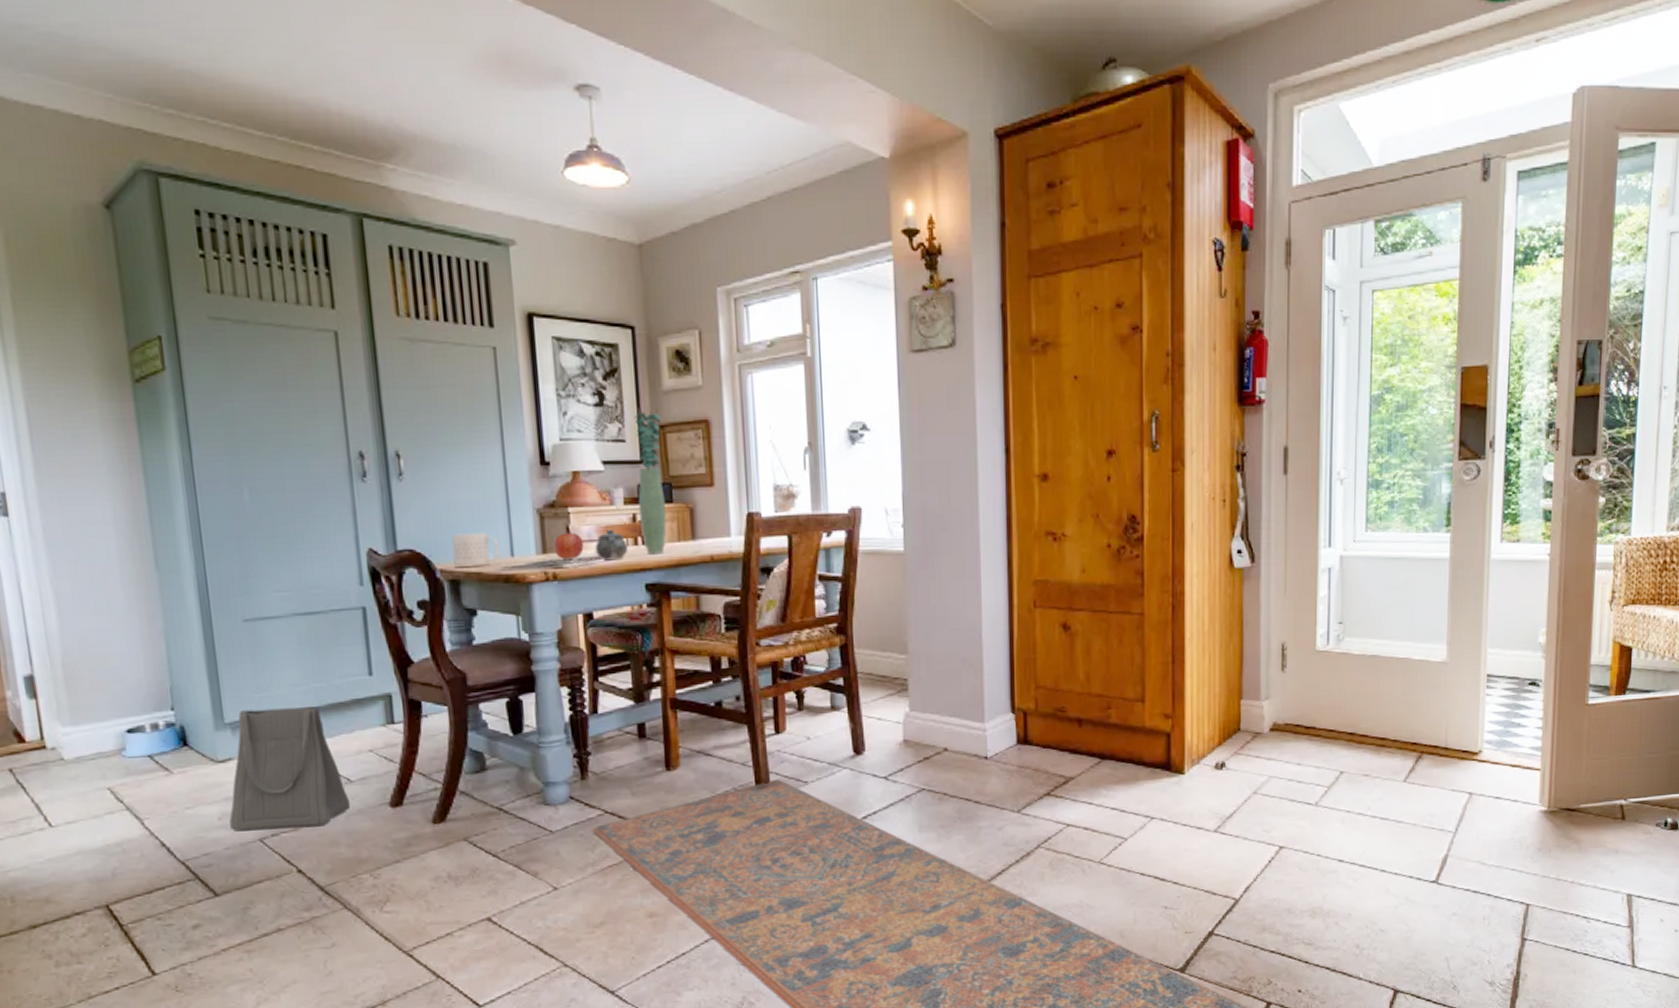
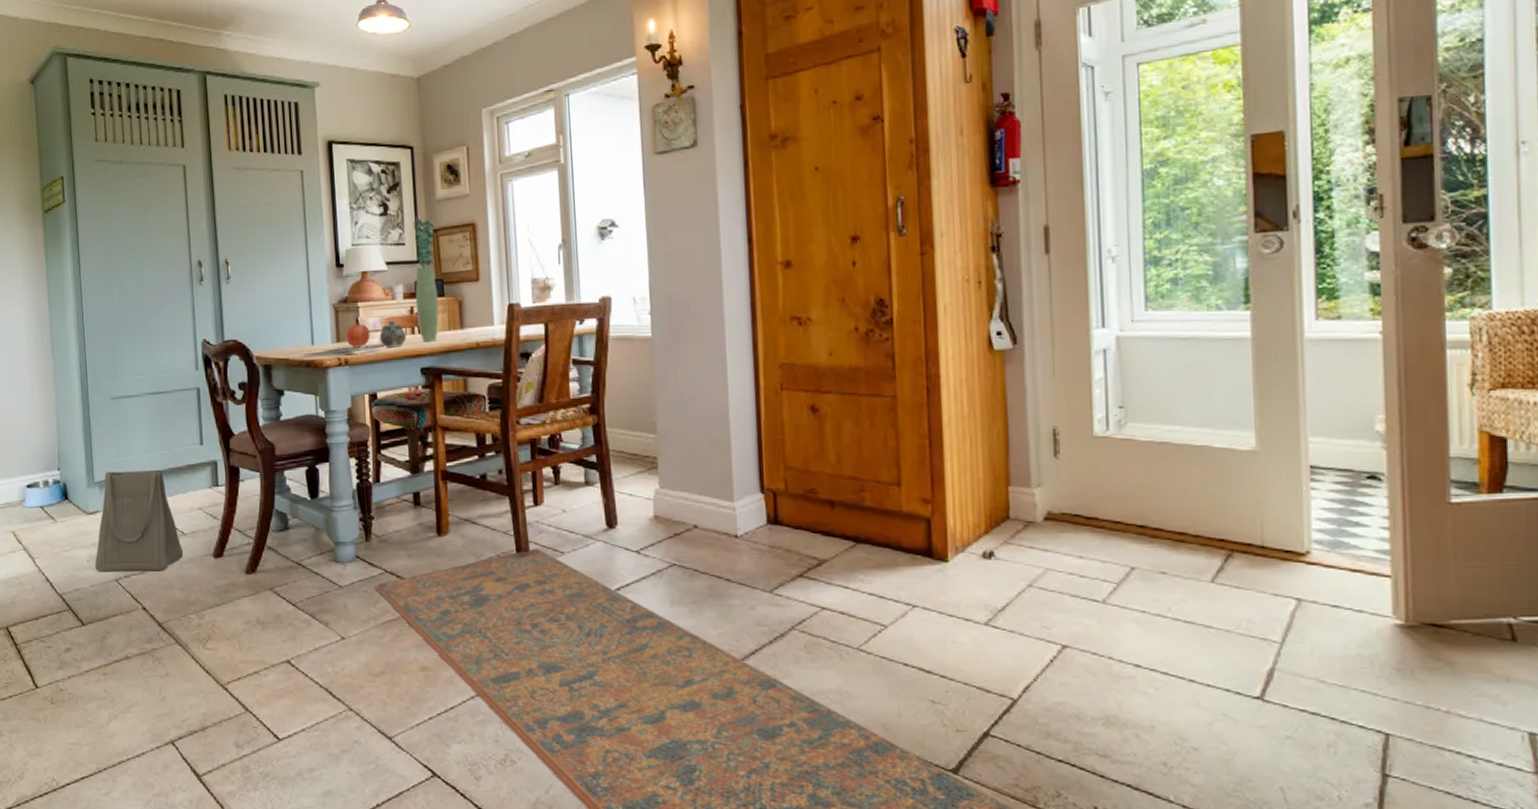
mug: present [452,531,501,568] -> none [266,324,303,355]

